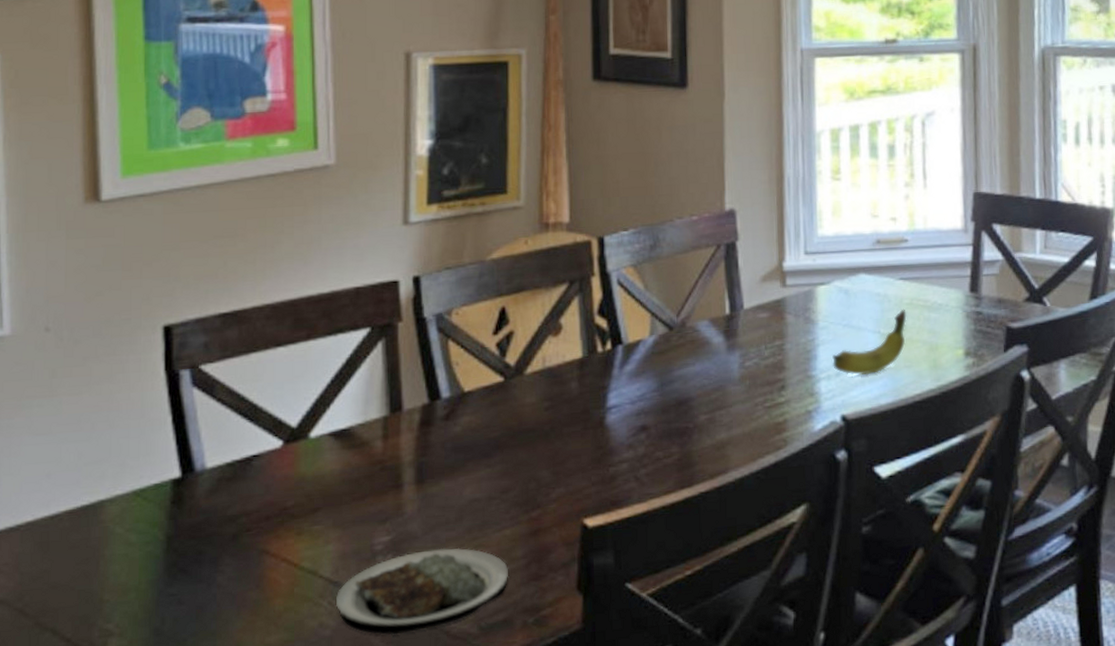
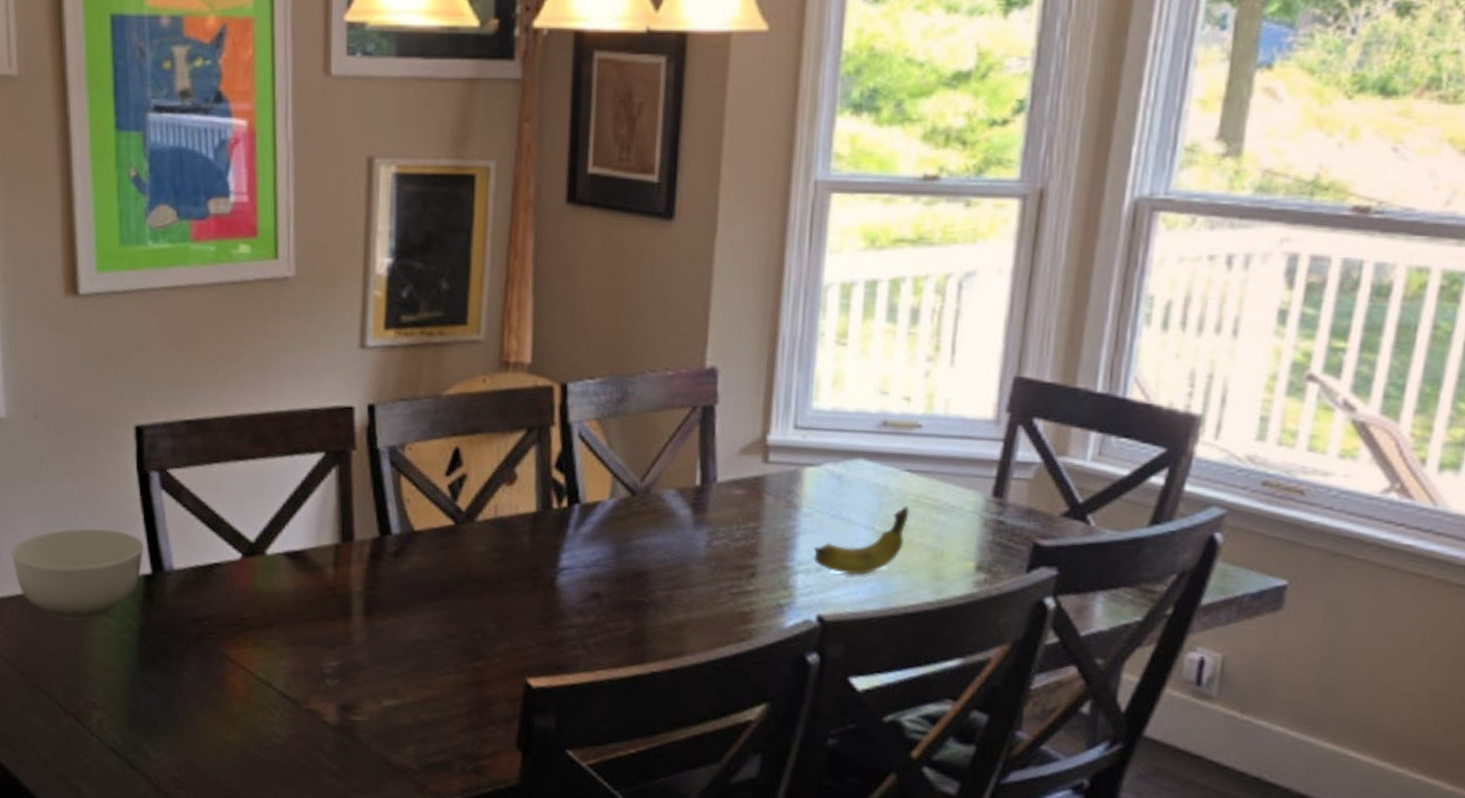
bowl: none [12,437,172,544] -> present [11,528,144,622]
plate: present [335,548,508,635] -> none [287,681,450,756]

